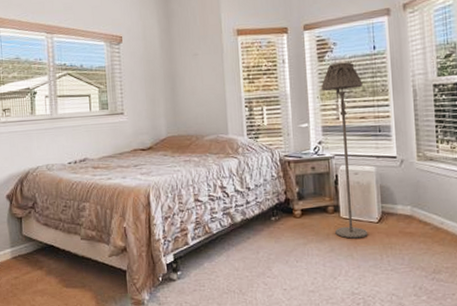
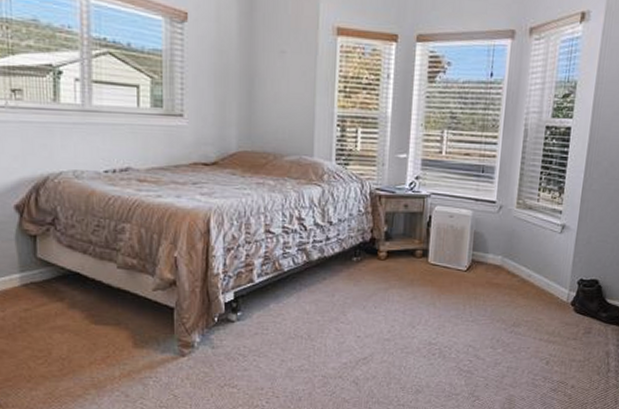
floor lamp: present [321,62,368,239] -> none [420,86,473,287]

